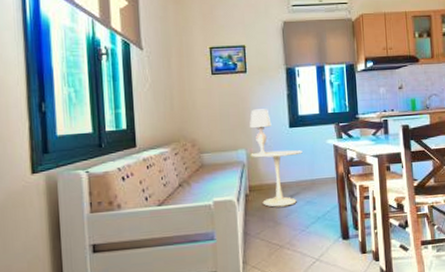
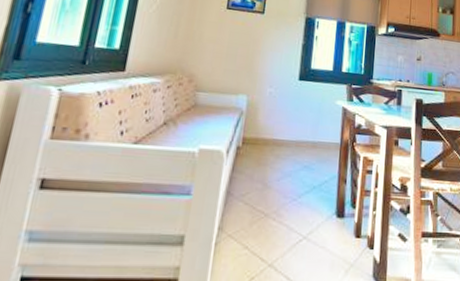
table lamp: present [250,109,272,156] -> none [257,53,281,106]
side table: present [250,150,303,207] -> none [251,101,309,168]

